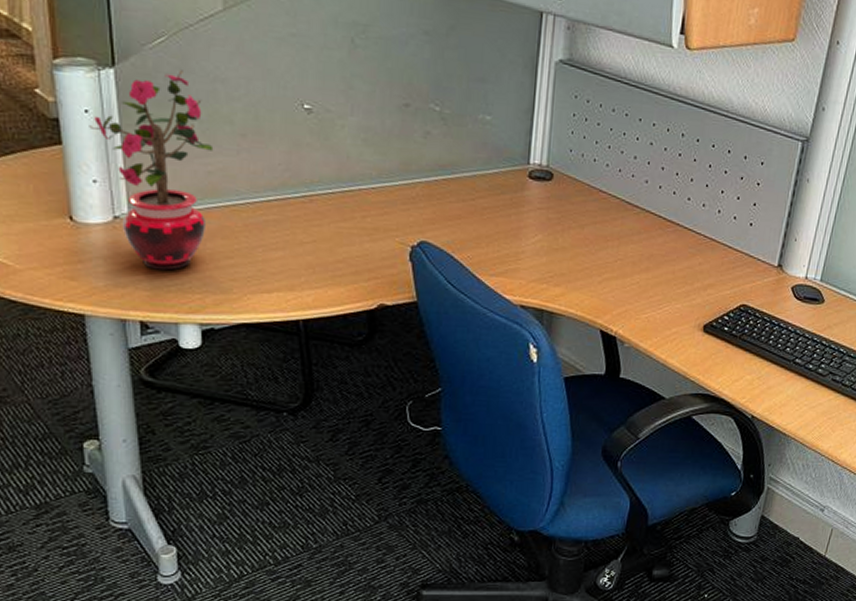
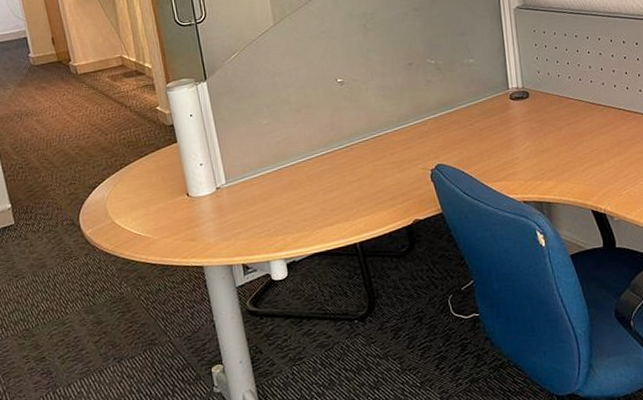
potted plant: present [89,70,214,271] -> none [194,73,281,223]

